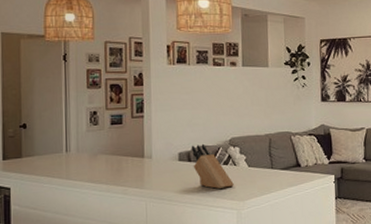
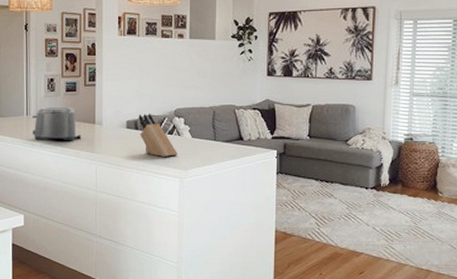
toaster: none [72,141,130,180] -> present [31,107,82,141]

